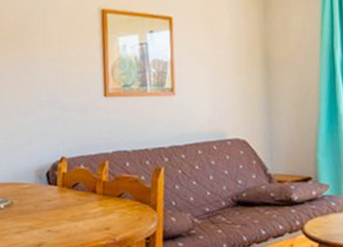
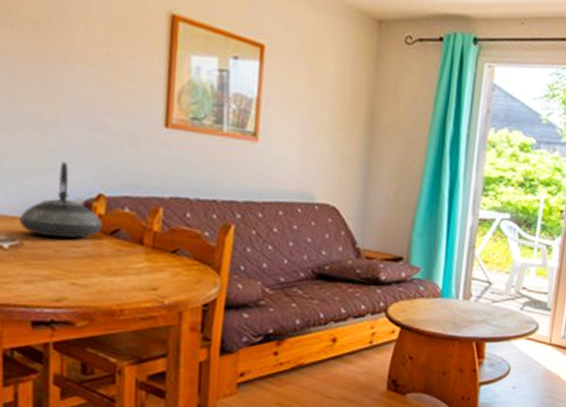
teapot: none [10,135,66,195] -> present [19,161,103,238]

